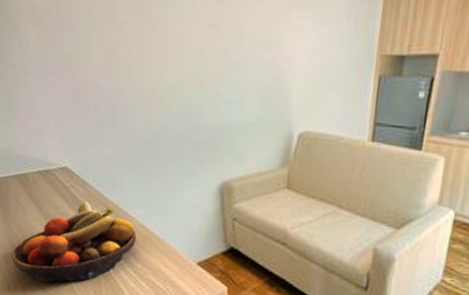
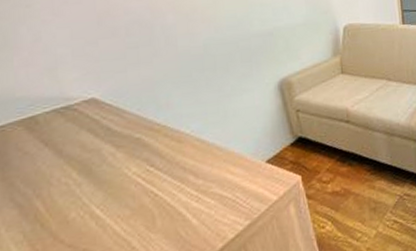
fruit bowl: present [11,201,136,283] -> none [16,130,193,238]

